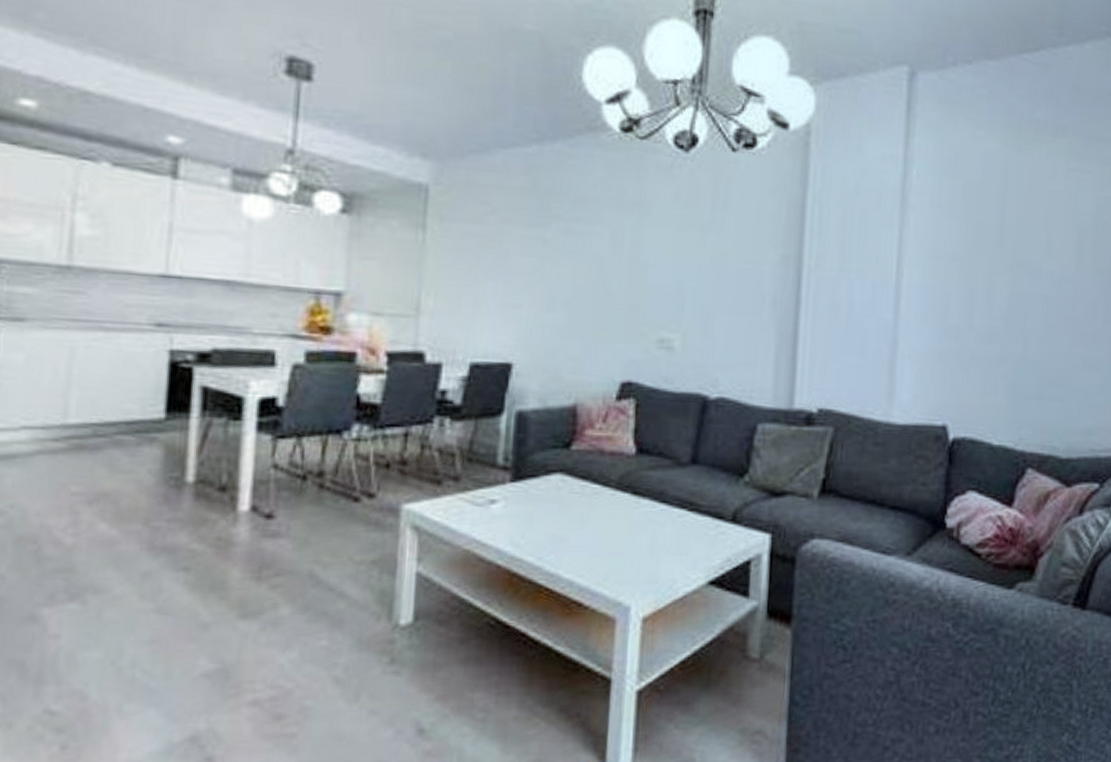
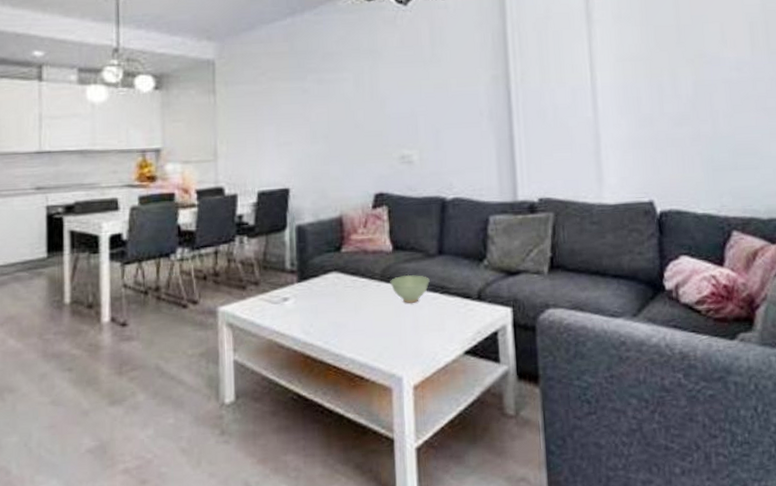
bowl: none [628,484,677,519] -> present [390,274,430,303]

